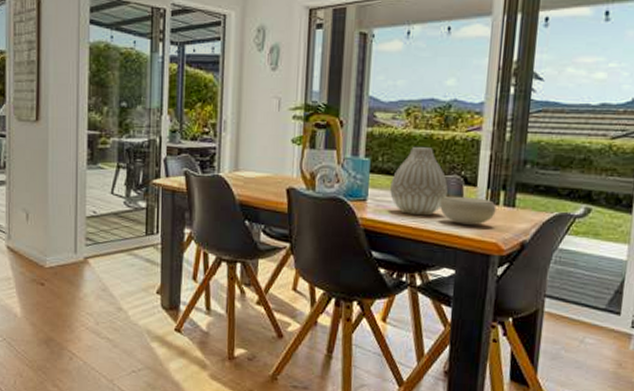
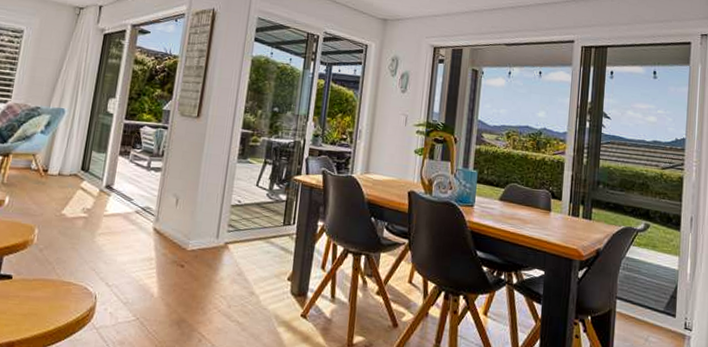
vase: present [390,147,448,216] -> none [493,164,539,223]
bowl: present [440,196,496,225] -> none [533,207,577,233]

